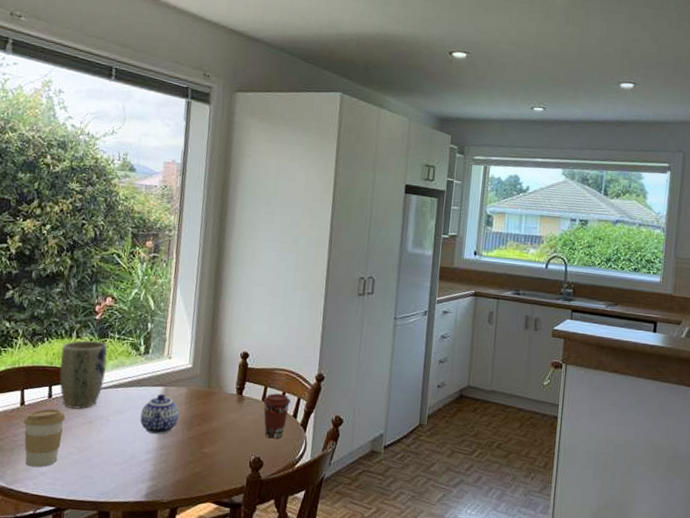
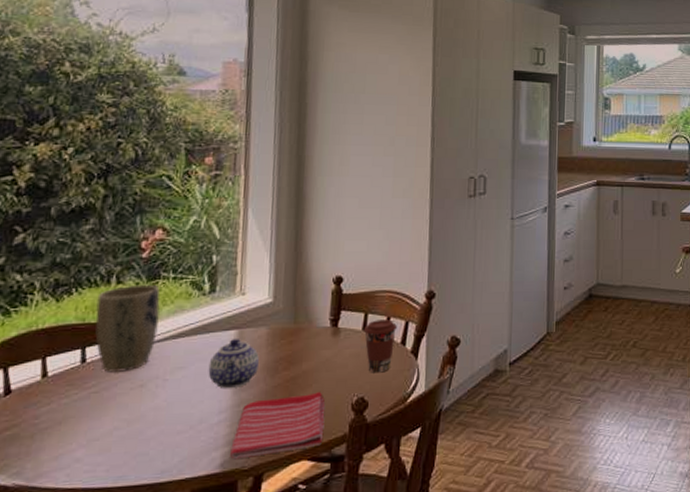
coffee cup: present [24,408,66,468] -> none [47,376,107,454]
dish towel: none [153,447,229,493] -> present [230,391,326,460]

